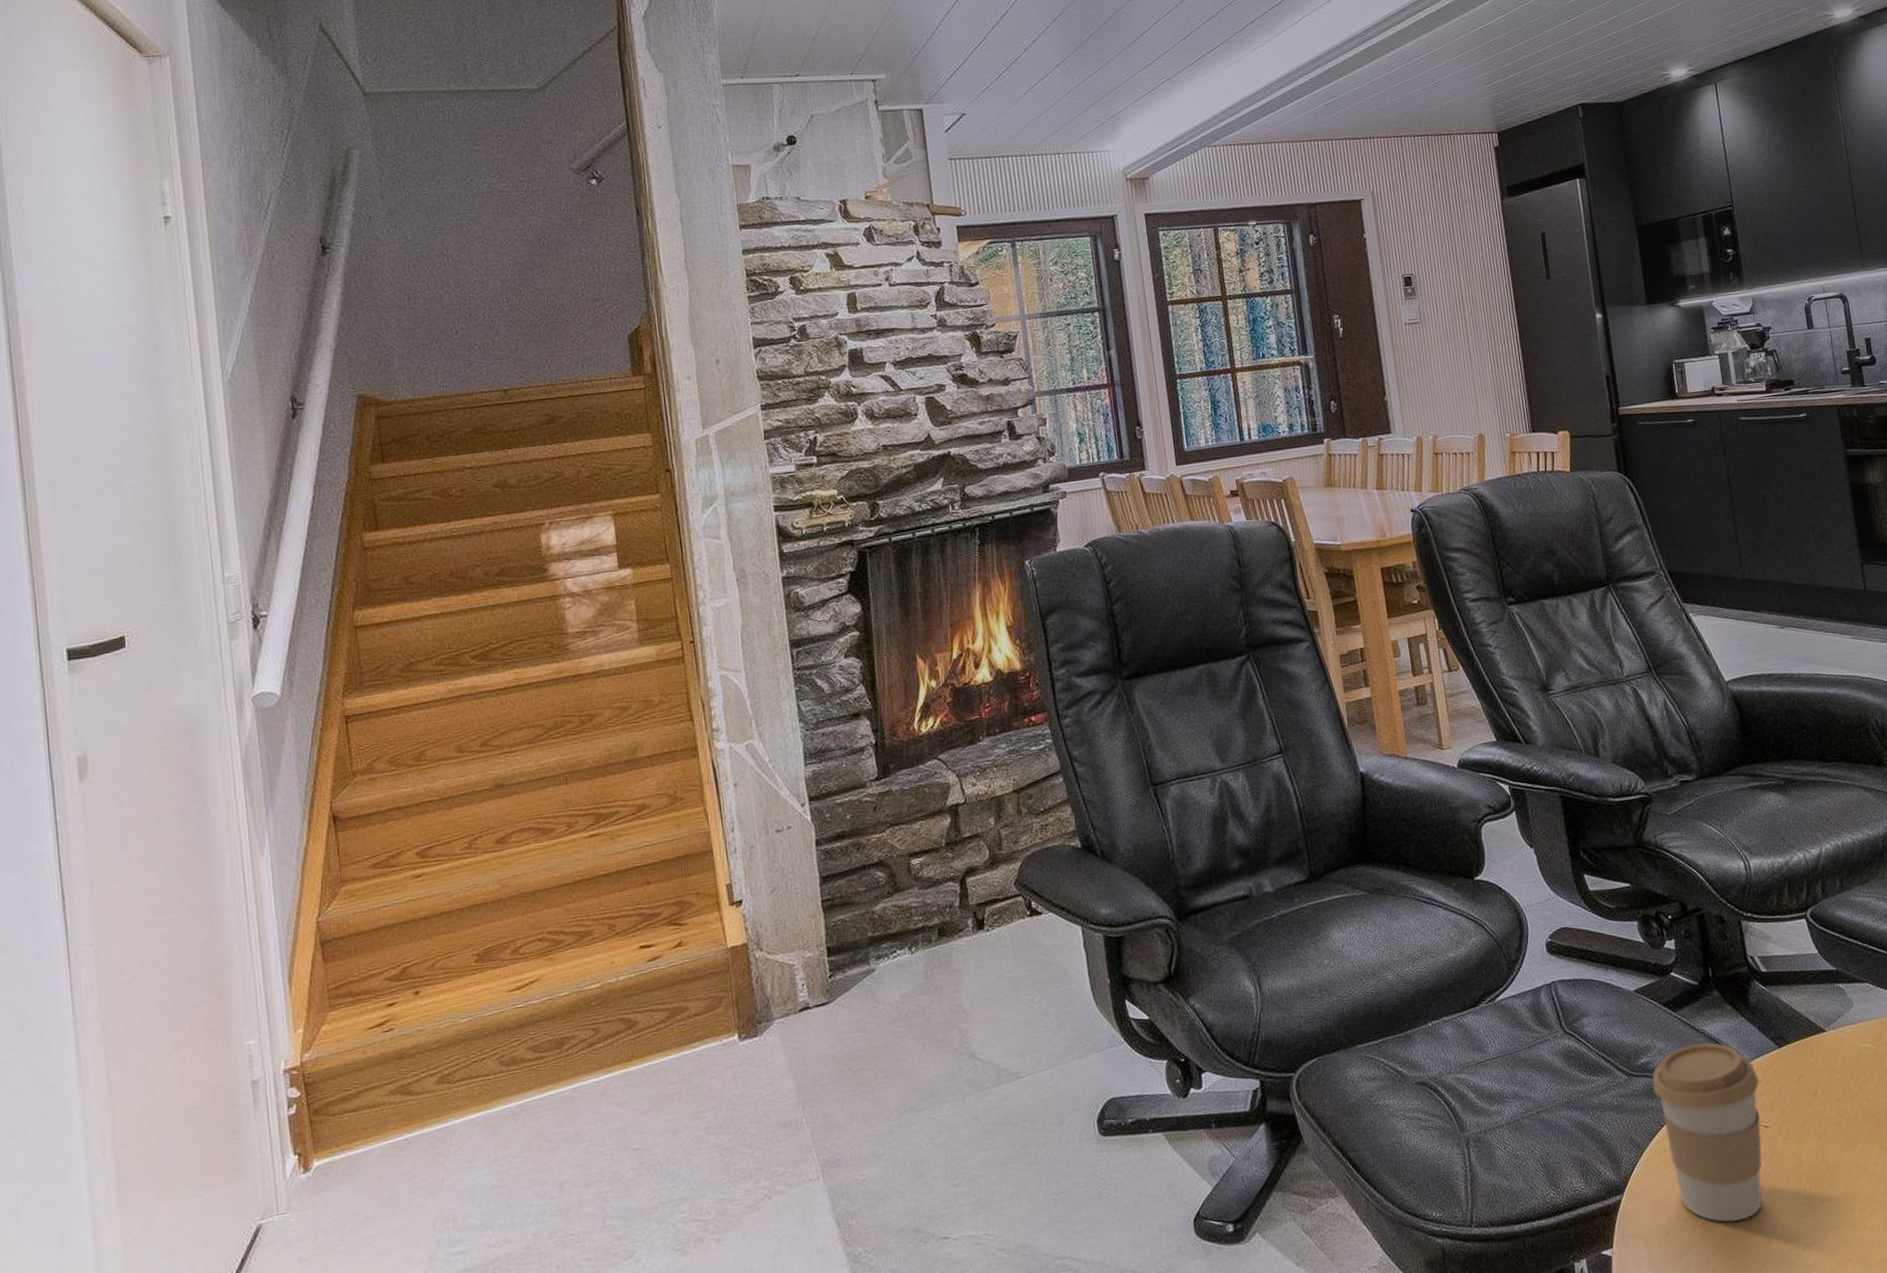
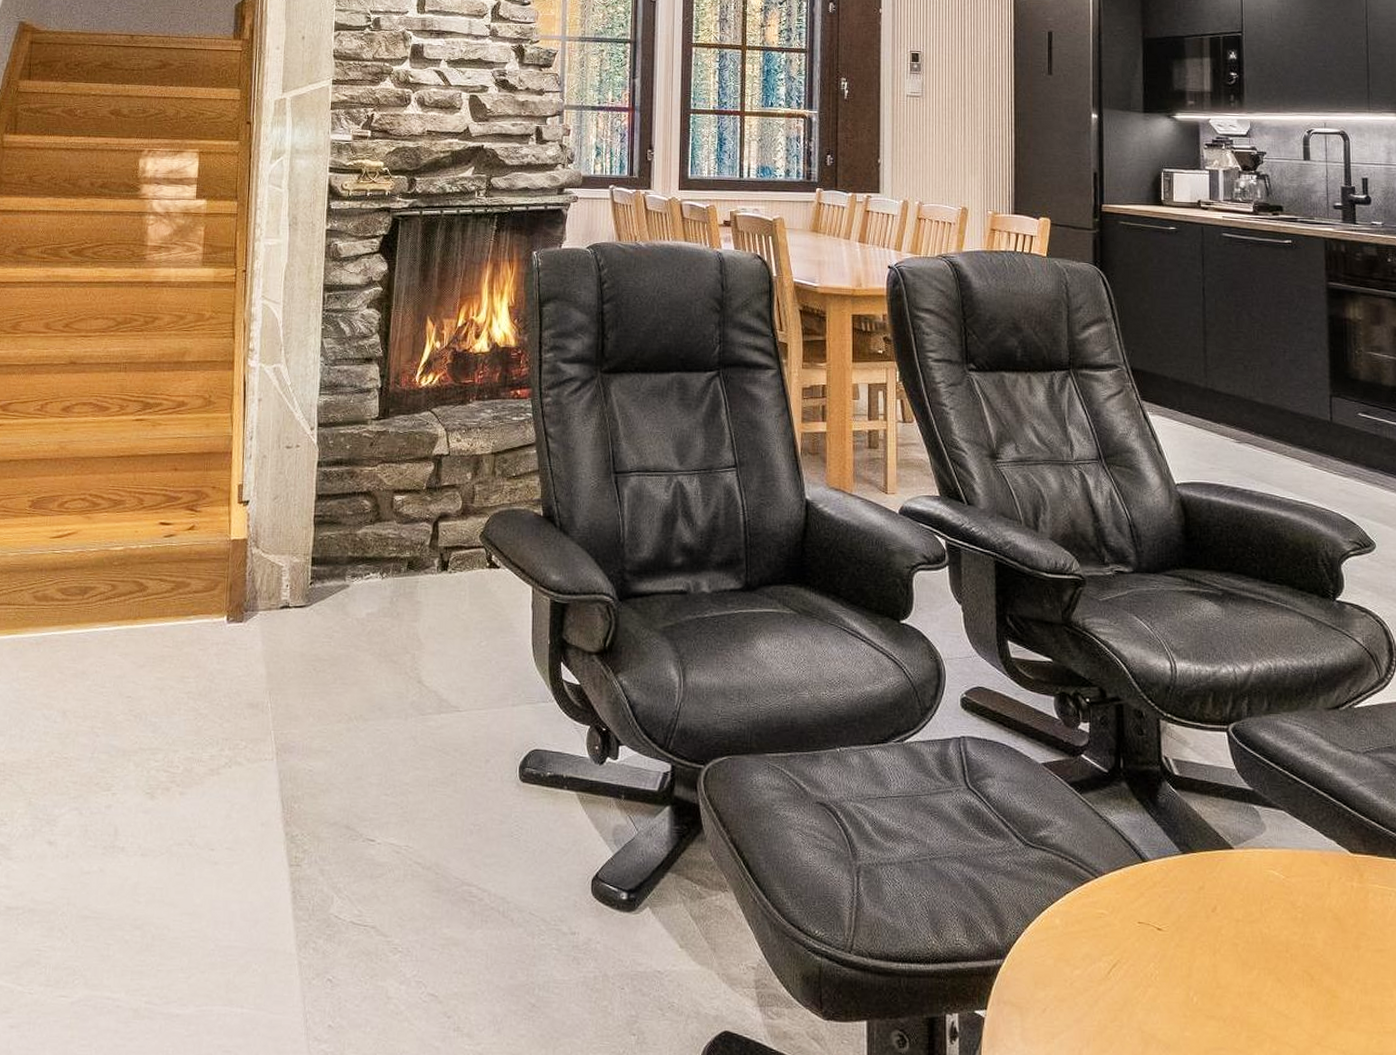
coffee cup: present [1652,1043,1762,1222] -> none [1047,829,1159,1017]

